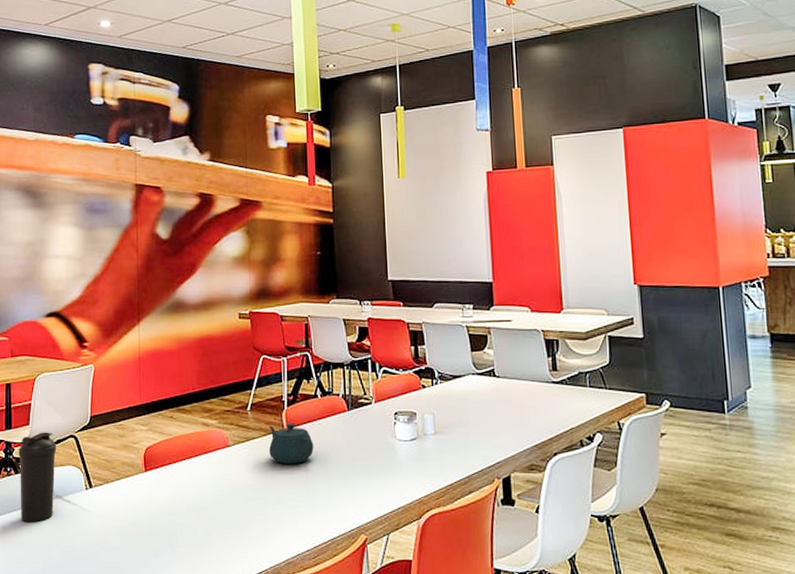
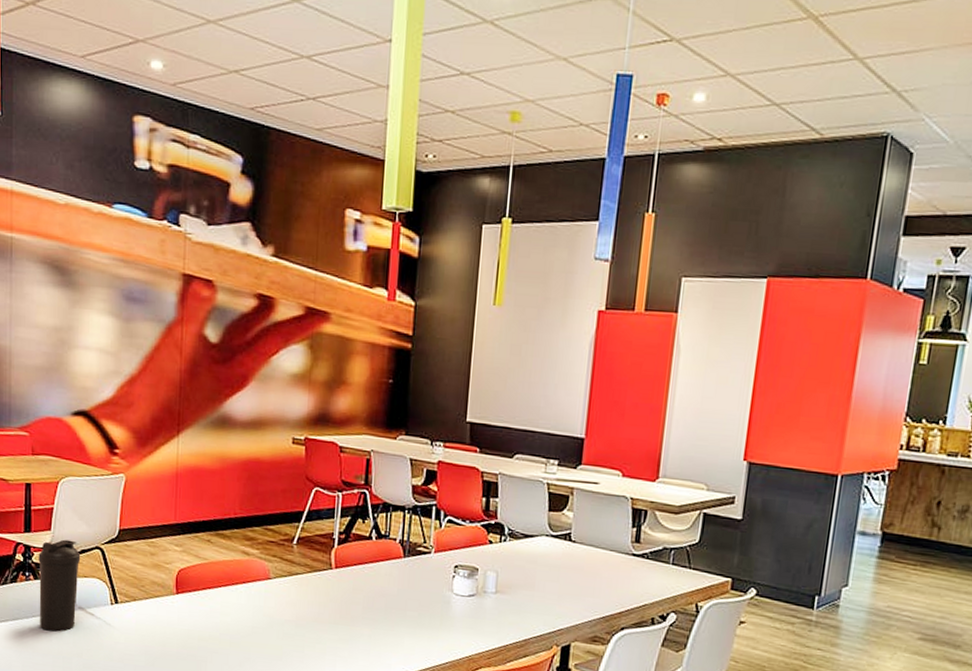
teapot: present [269,423,314,464] -> none [313,562,362,606]

